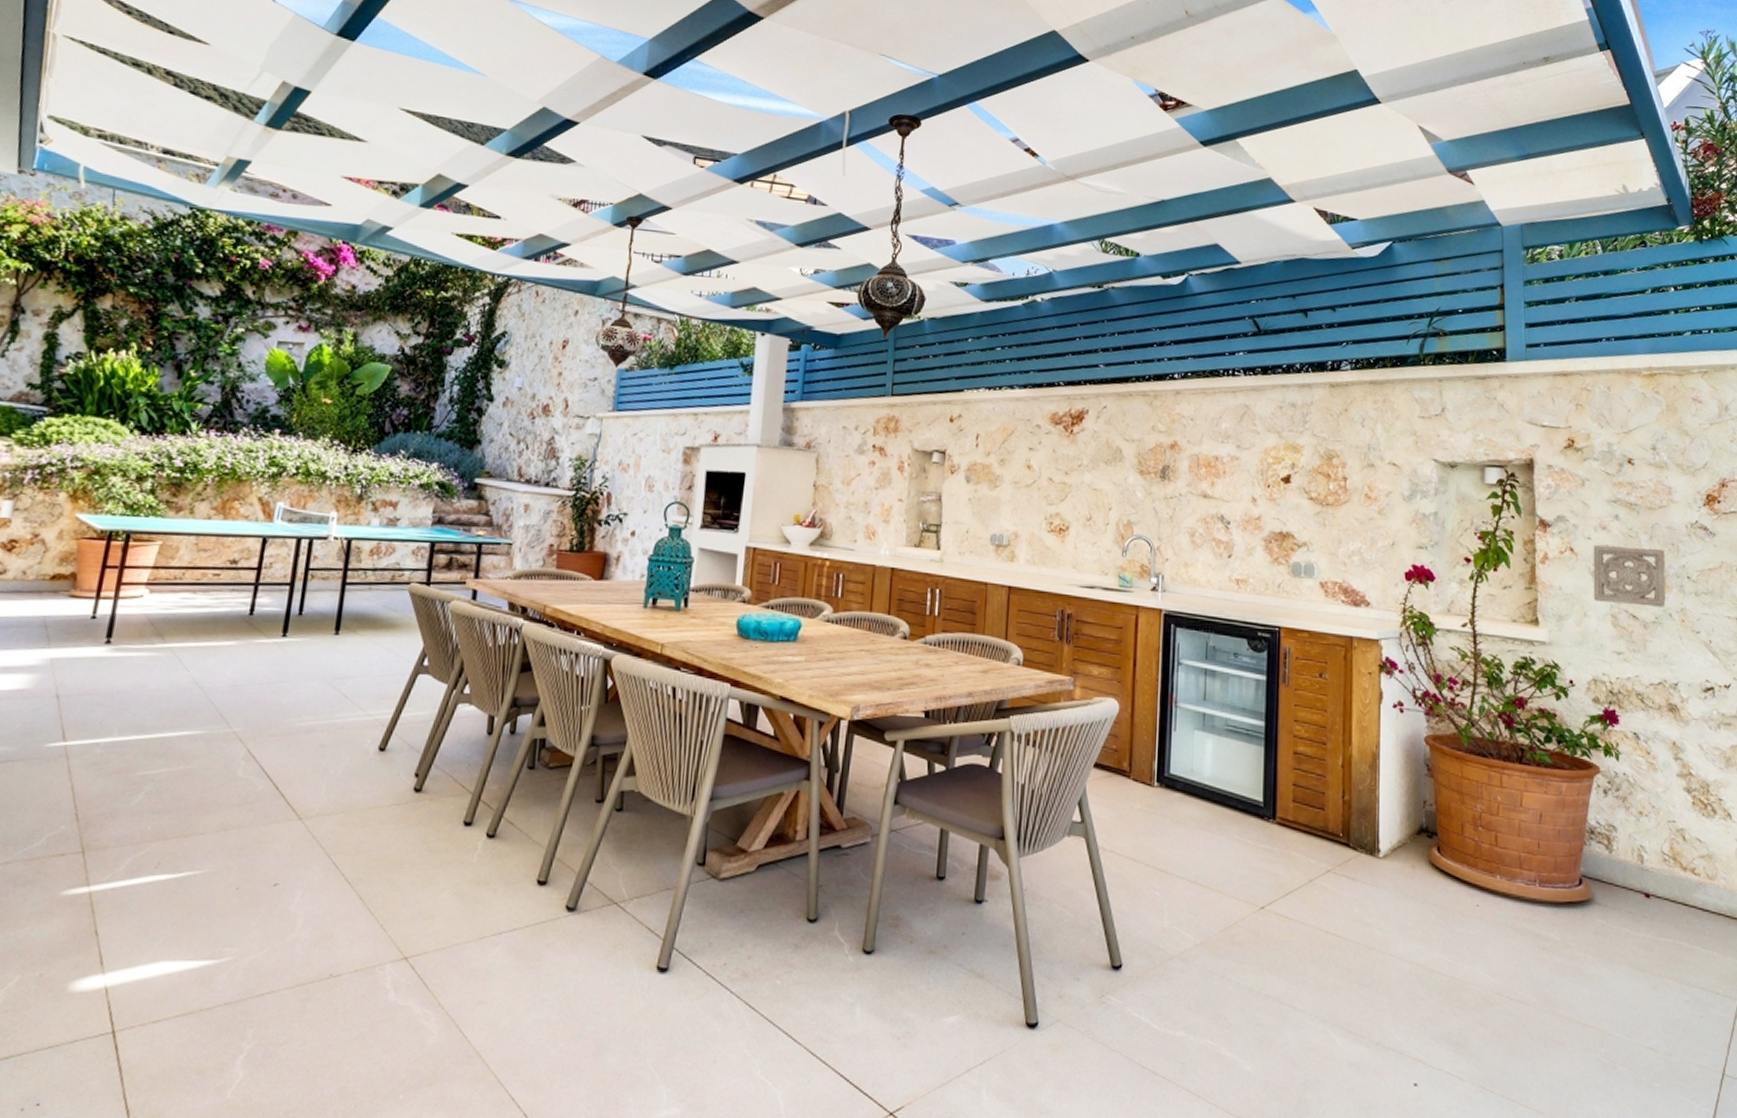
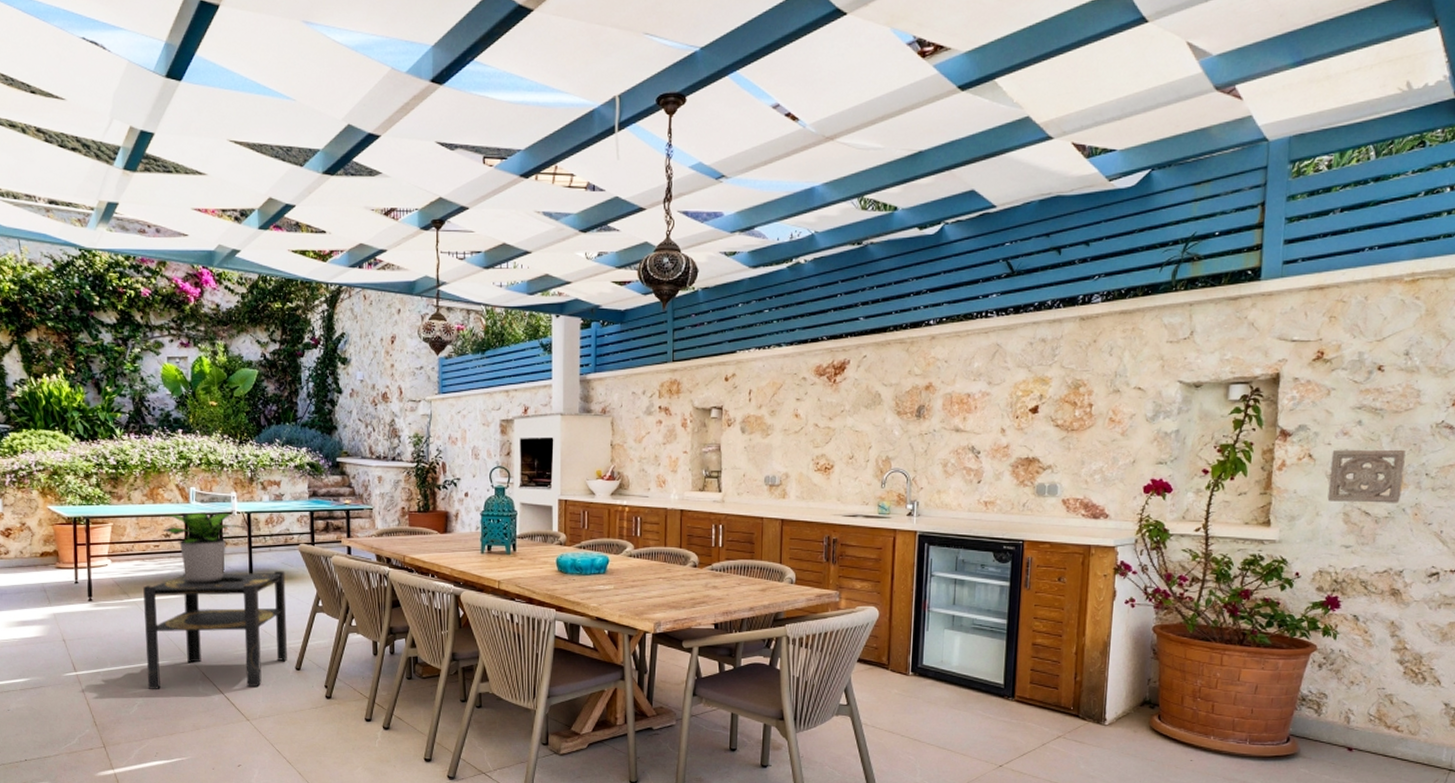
side table: none [164,612,386,773] -> present [143,571,288,689]
potted plant: none [227,534,344,627] -> present [161,512,247,582]

